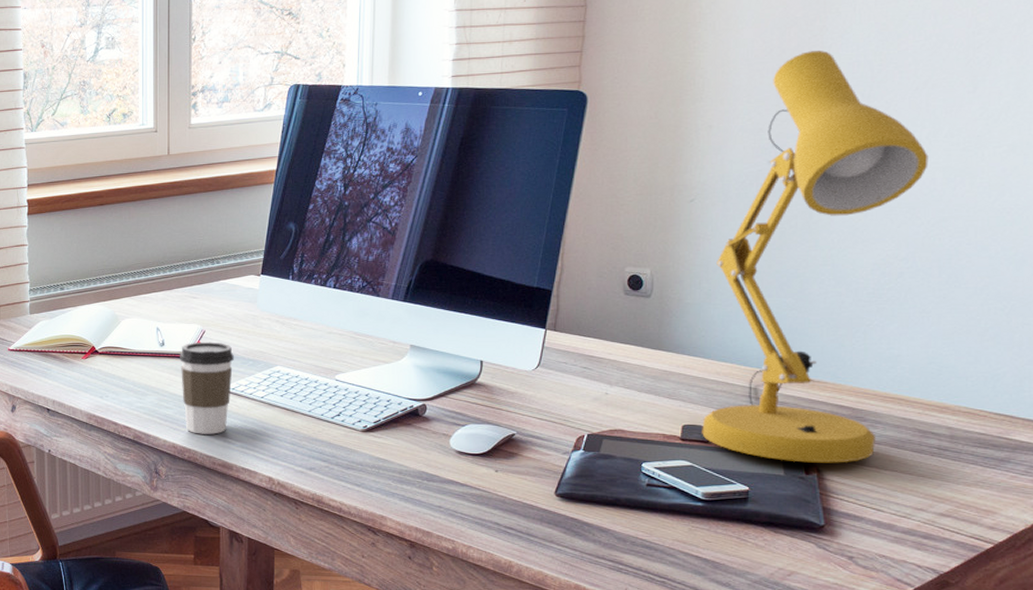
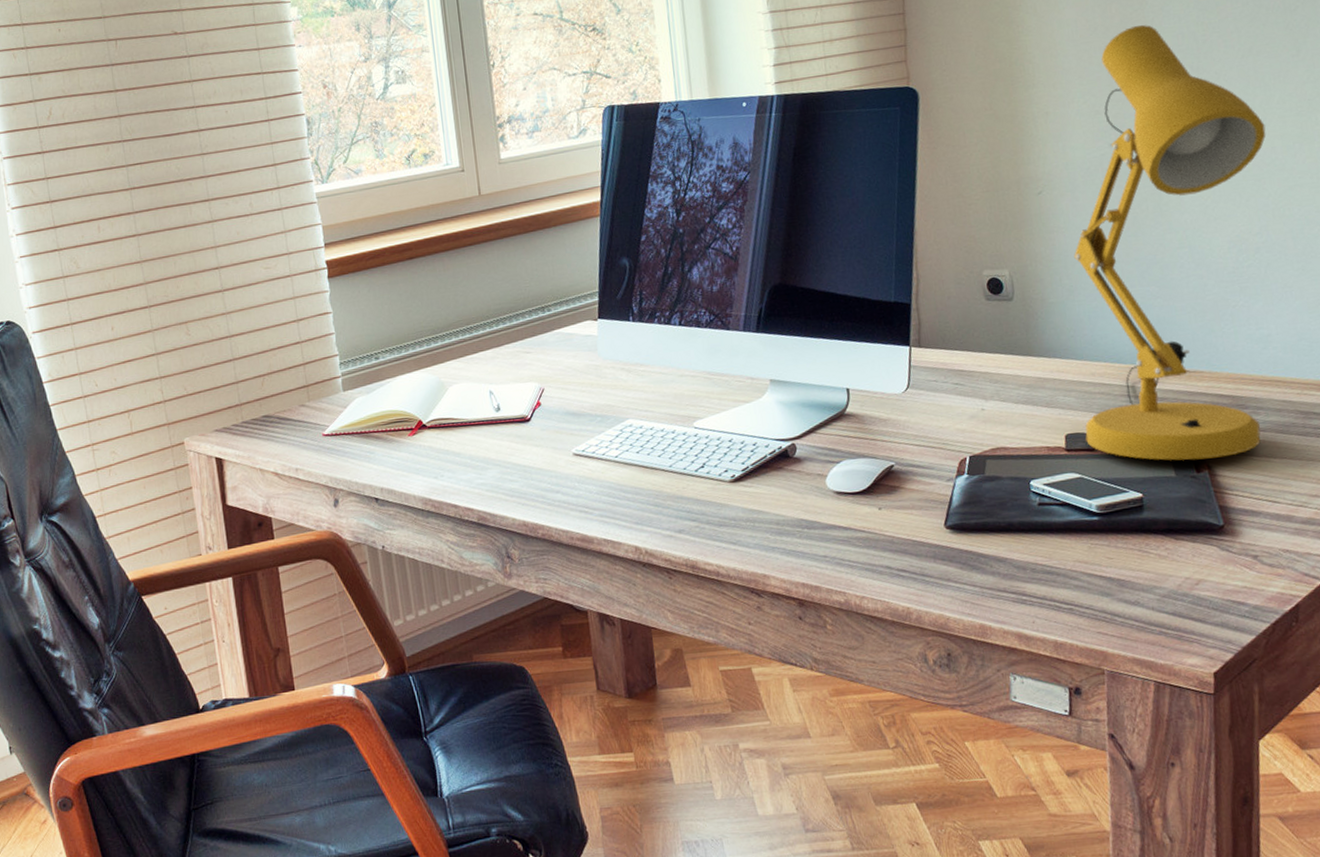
coffee cup: present [179,342,234,435] -> none [518,400,582,507]

